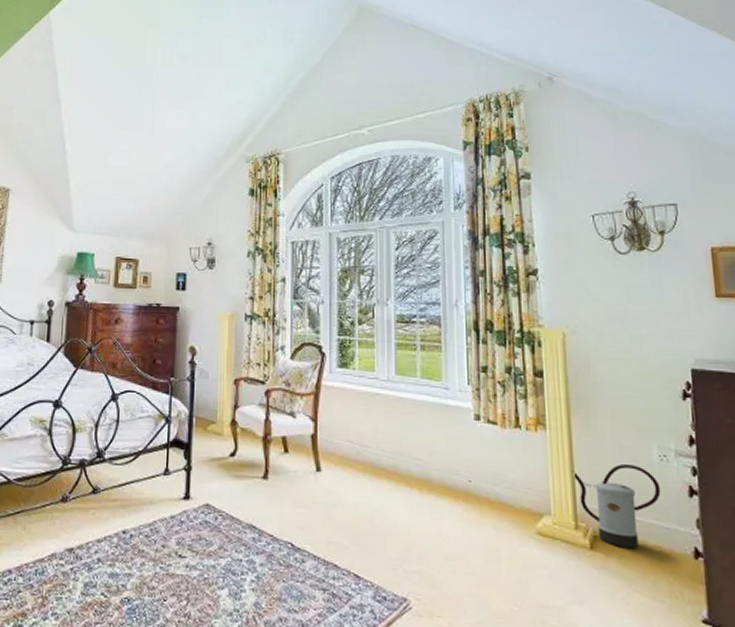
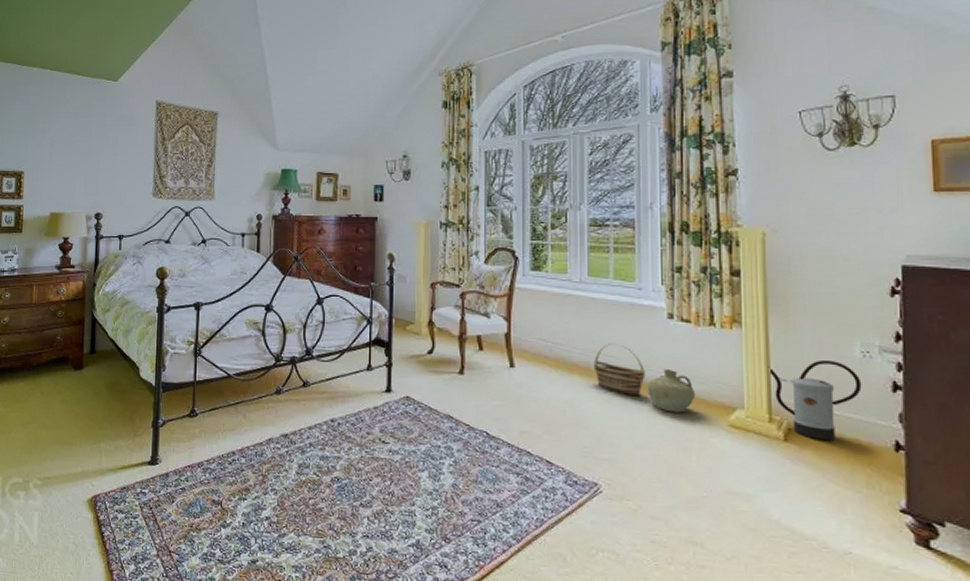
basket: none [401,446,454,502] -> present [593,343,645,396]
ceramic jug: none [456,474,504,520] -> present [647,370,696,413]

